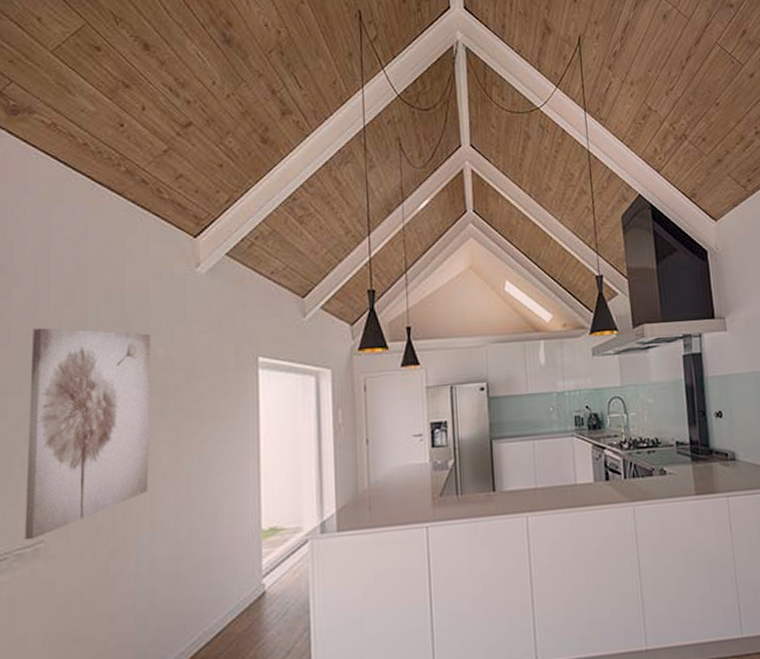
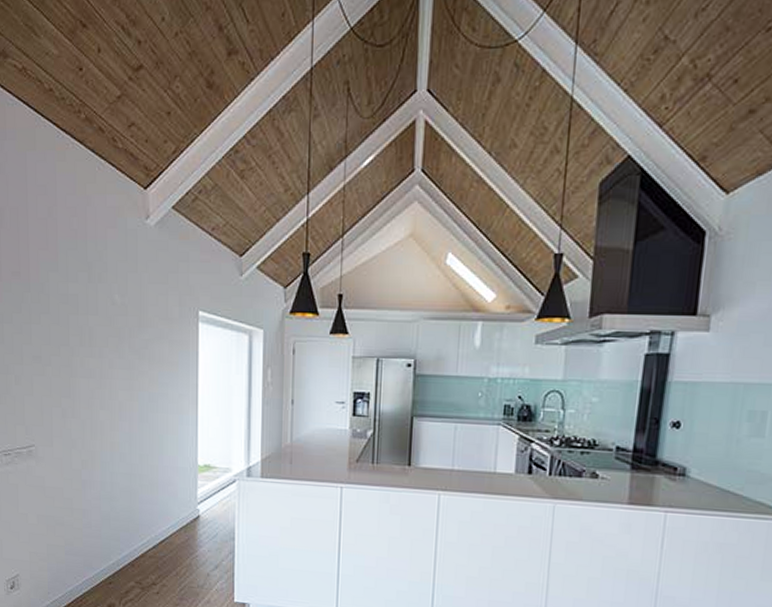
wall art: present [24,327,151,541] -> none [18,268,109,443]

